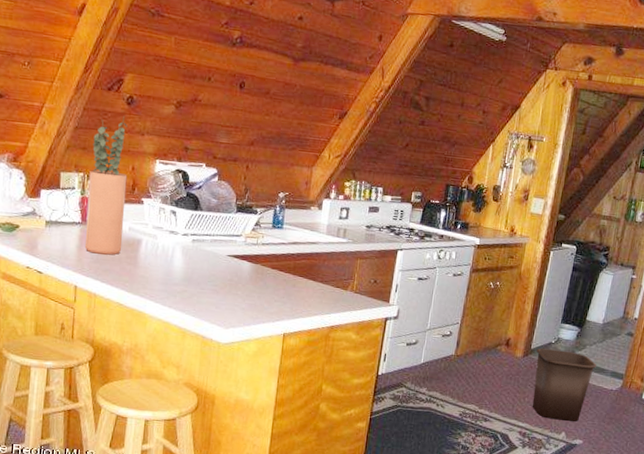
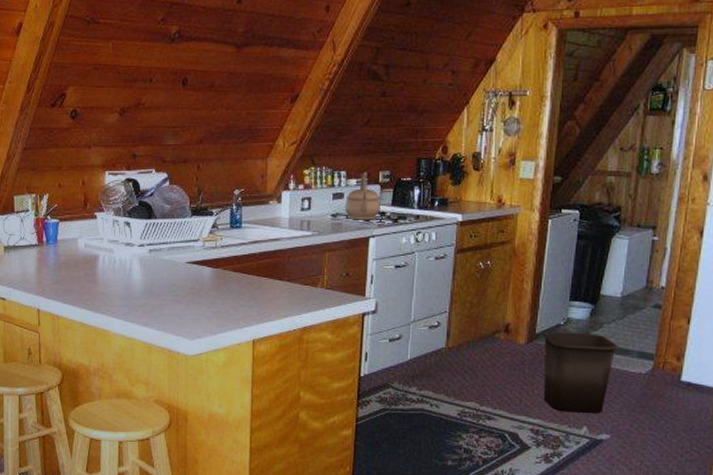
vase: present [84,115,128,255] -> none [41,130,80,274]
kettle: none [378,188,411,235] -> present [344,170,380,220]

